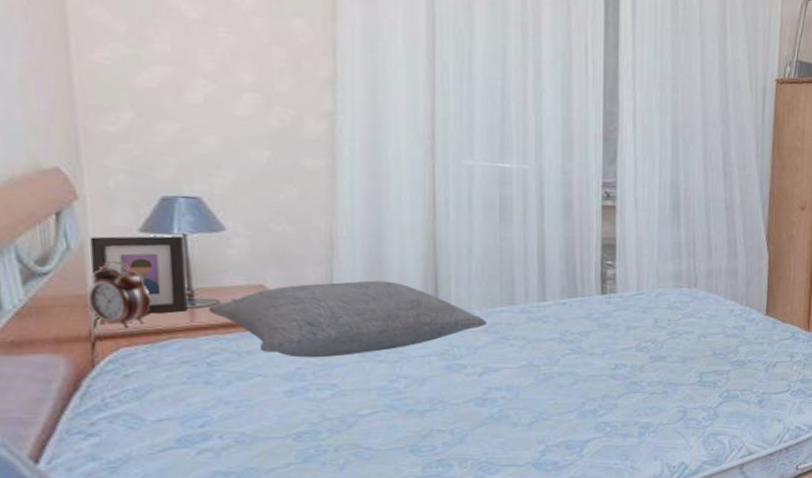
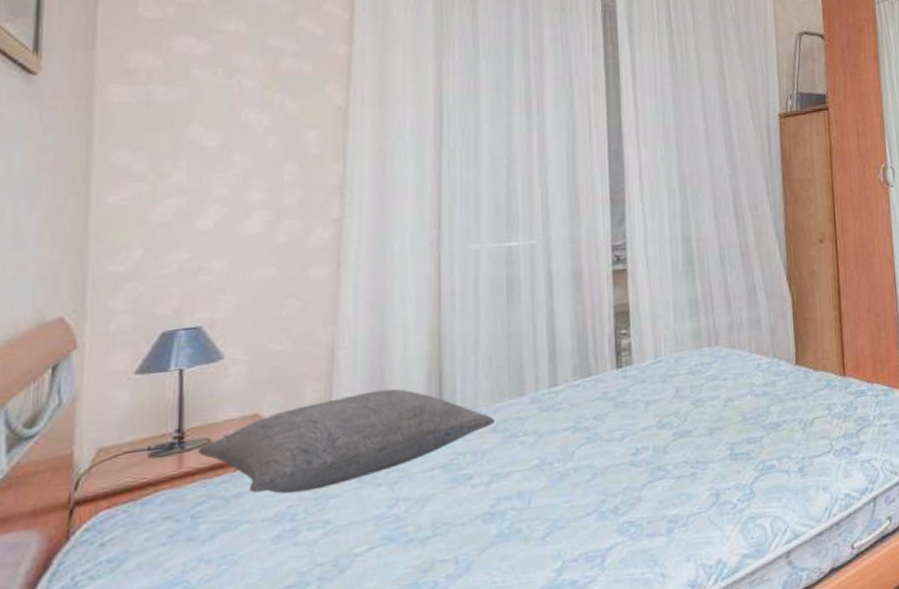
alarm clock: present [87,260,151,329] -> none [72,410,139,488]
picture frame: present [90,236,188,317] -> none [77,372,180,478]

